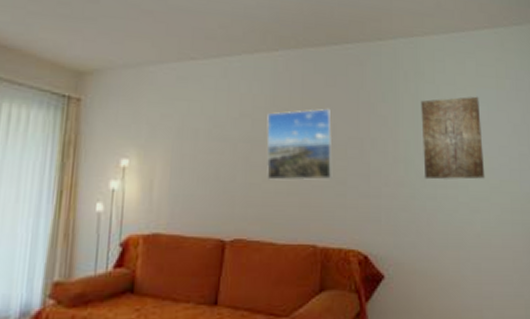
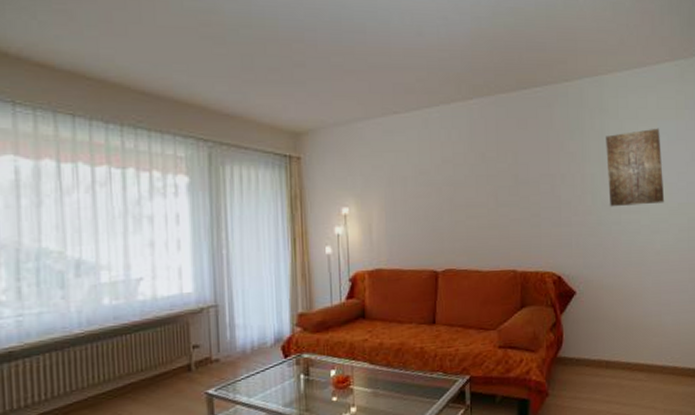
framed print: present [266,108,333,181] -> none [466,149,528,217]

